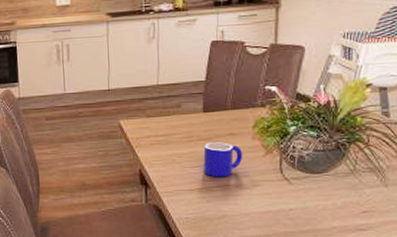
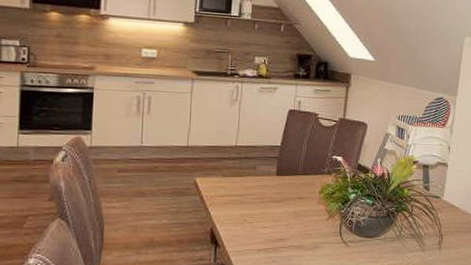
mug: present [203,142,243,177] -> none [272,205,309,238]

